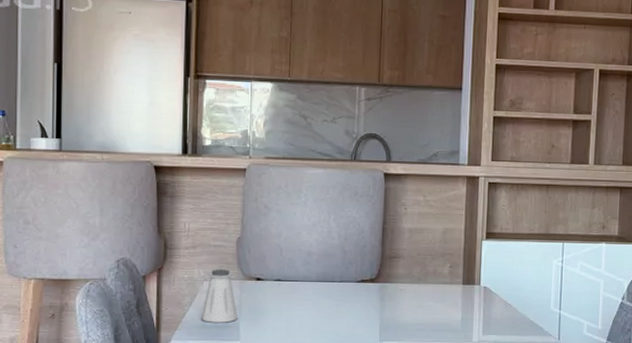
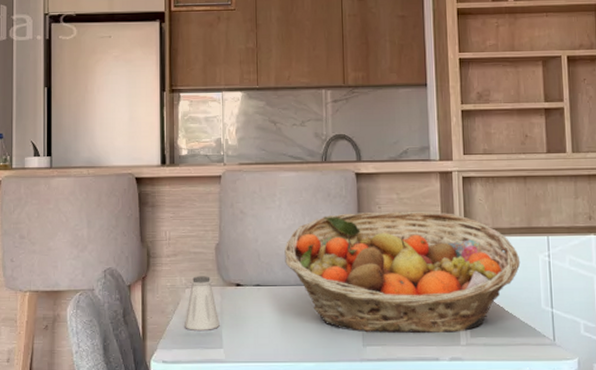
fruit basket: none [307,212,536,331] -> present [284,211,521,334]

